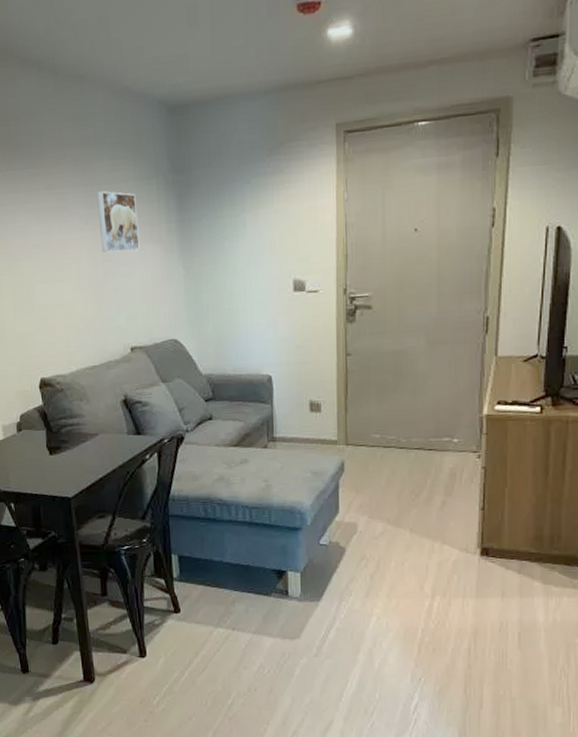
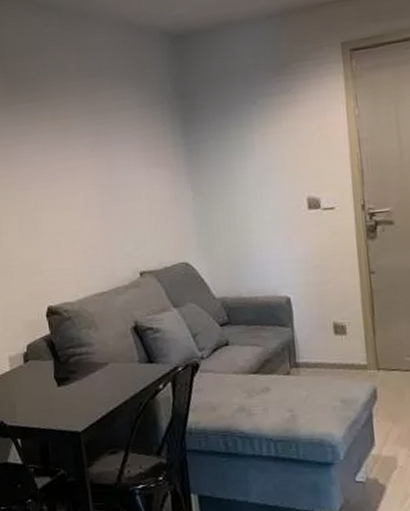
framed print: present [97,191,140,253] -> none [101,119,146,179]

